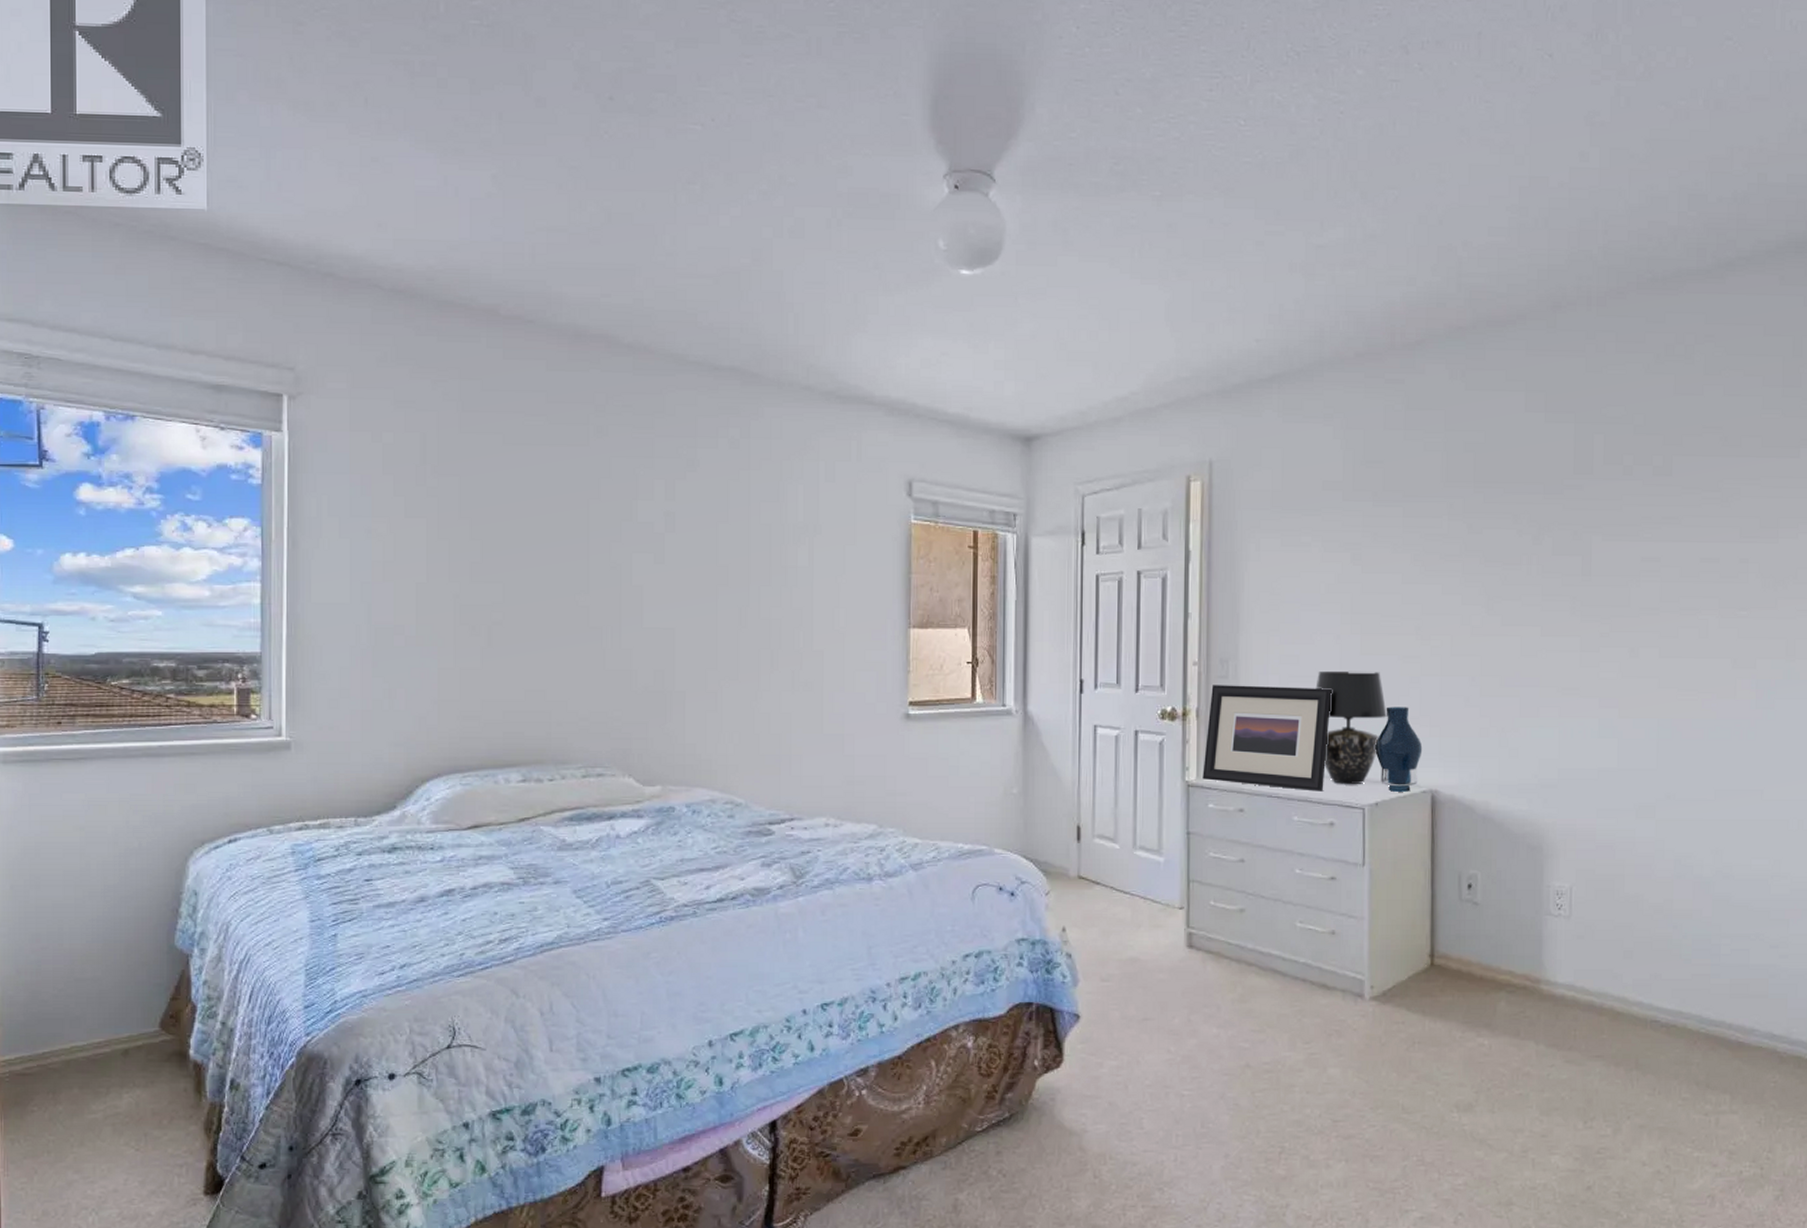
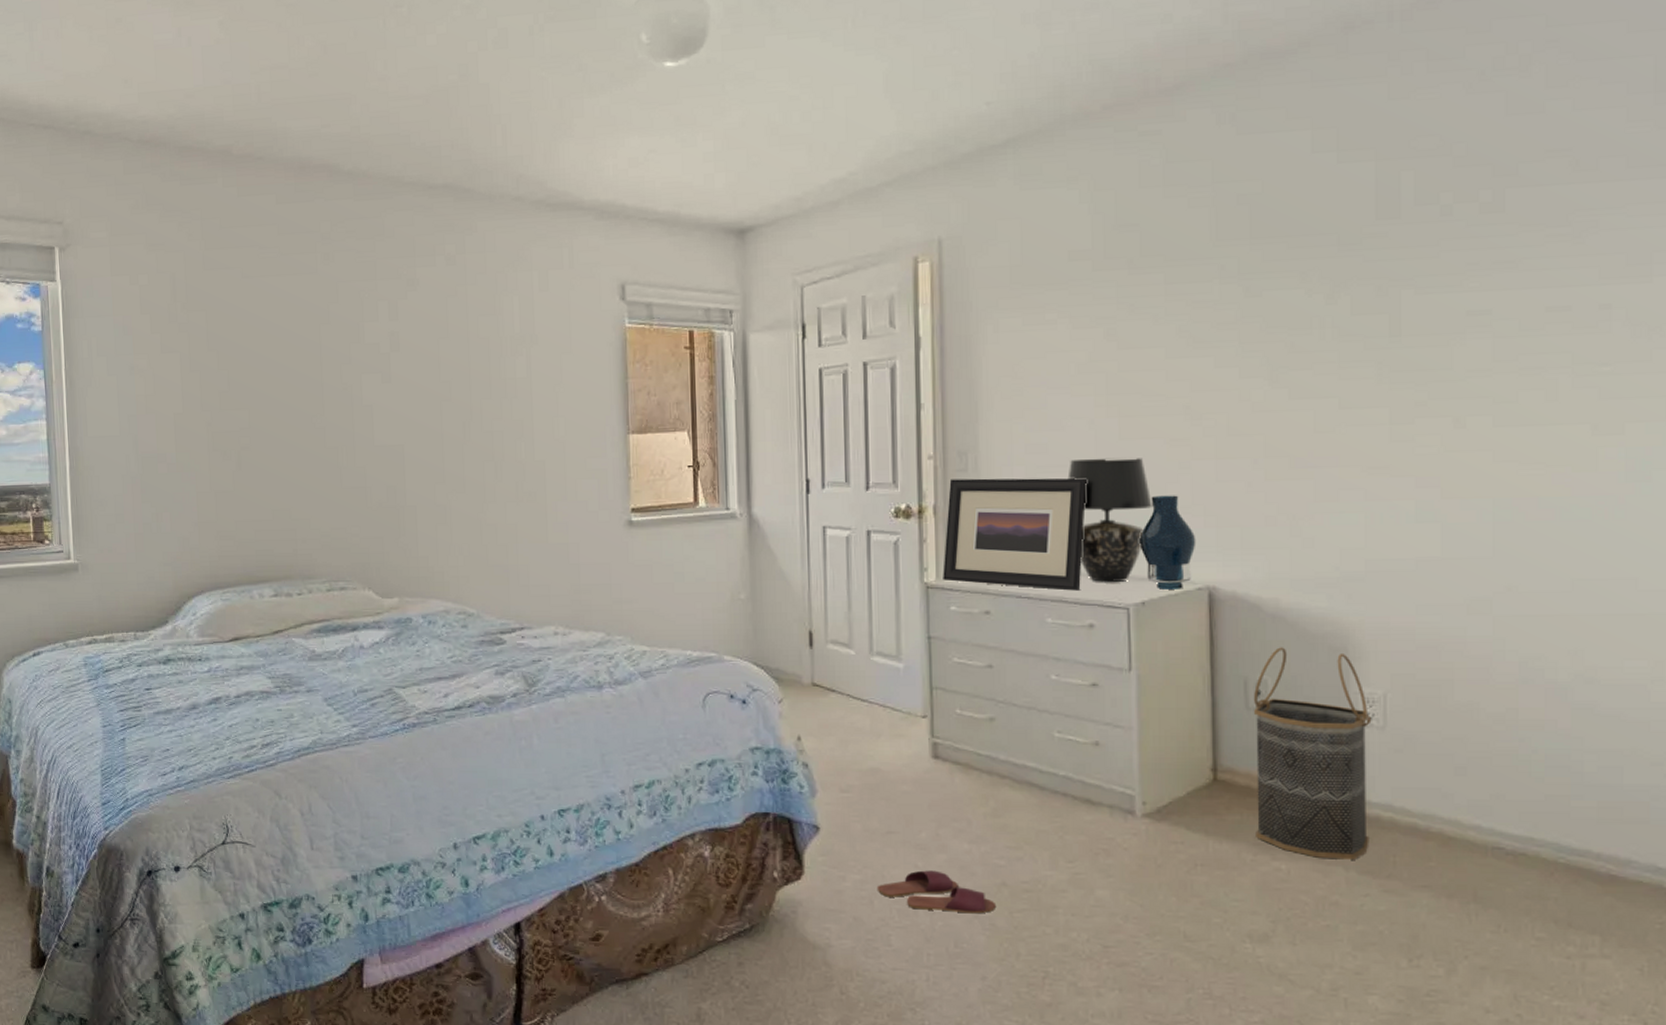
slippers: none [1131,1055,1239,1095] -> present [877,870,995,914]
basket: none [1464,845,1560,1035] -> present [1253,647,1372,860]

